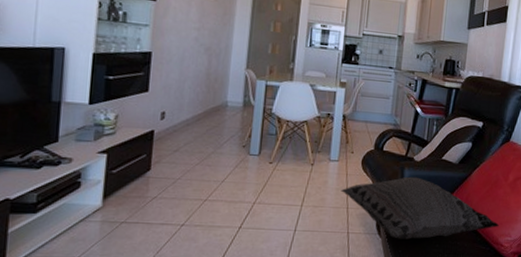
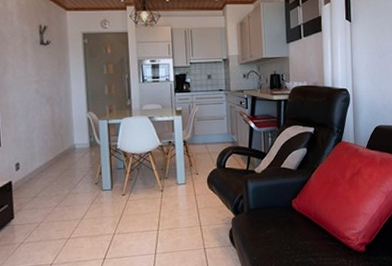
decorative pillow: present [341,176,499,240] -> none [192,187,343,248]

